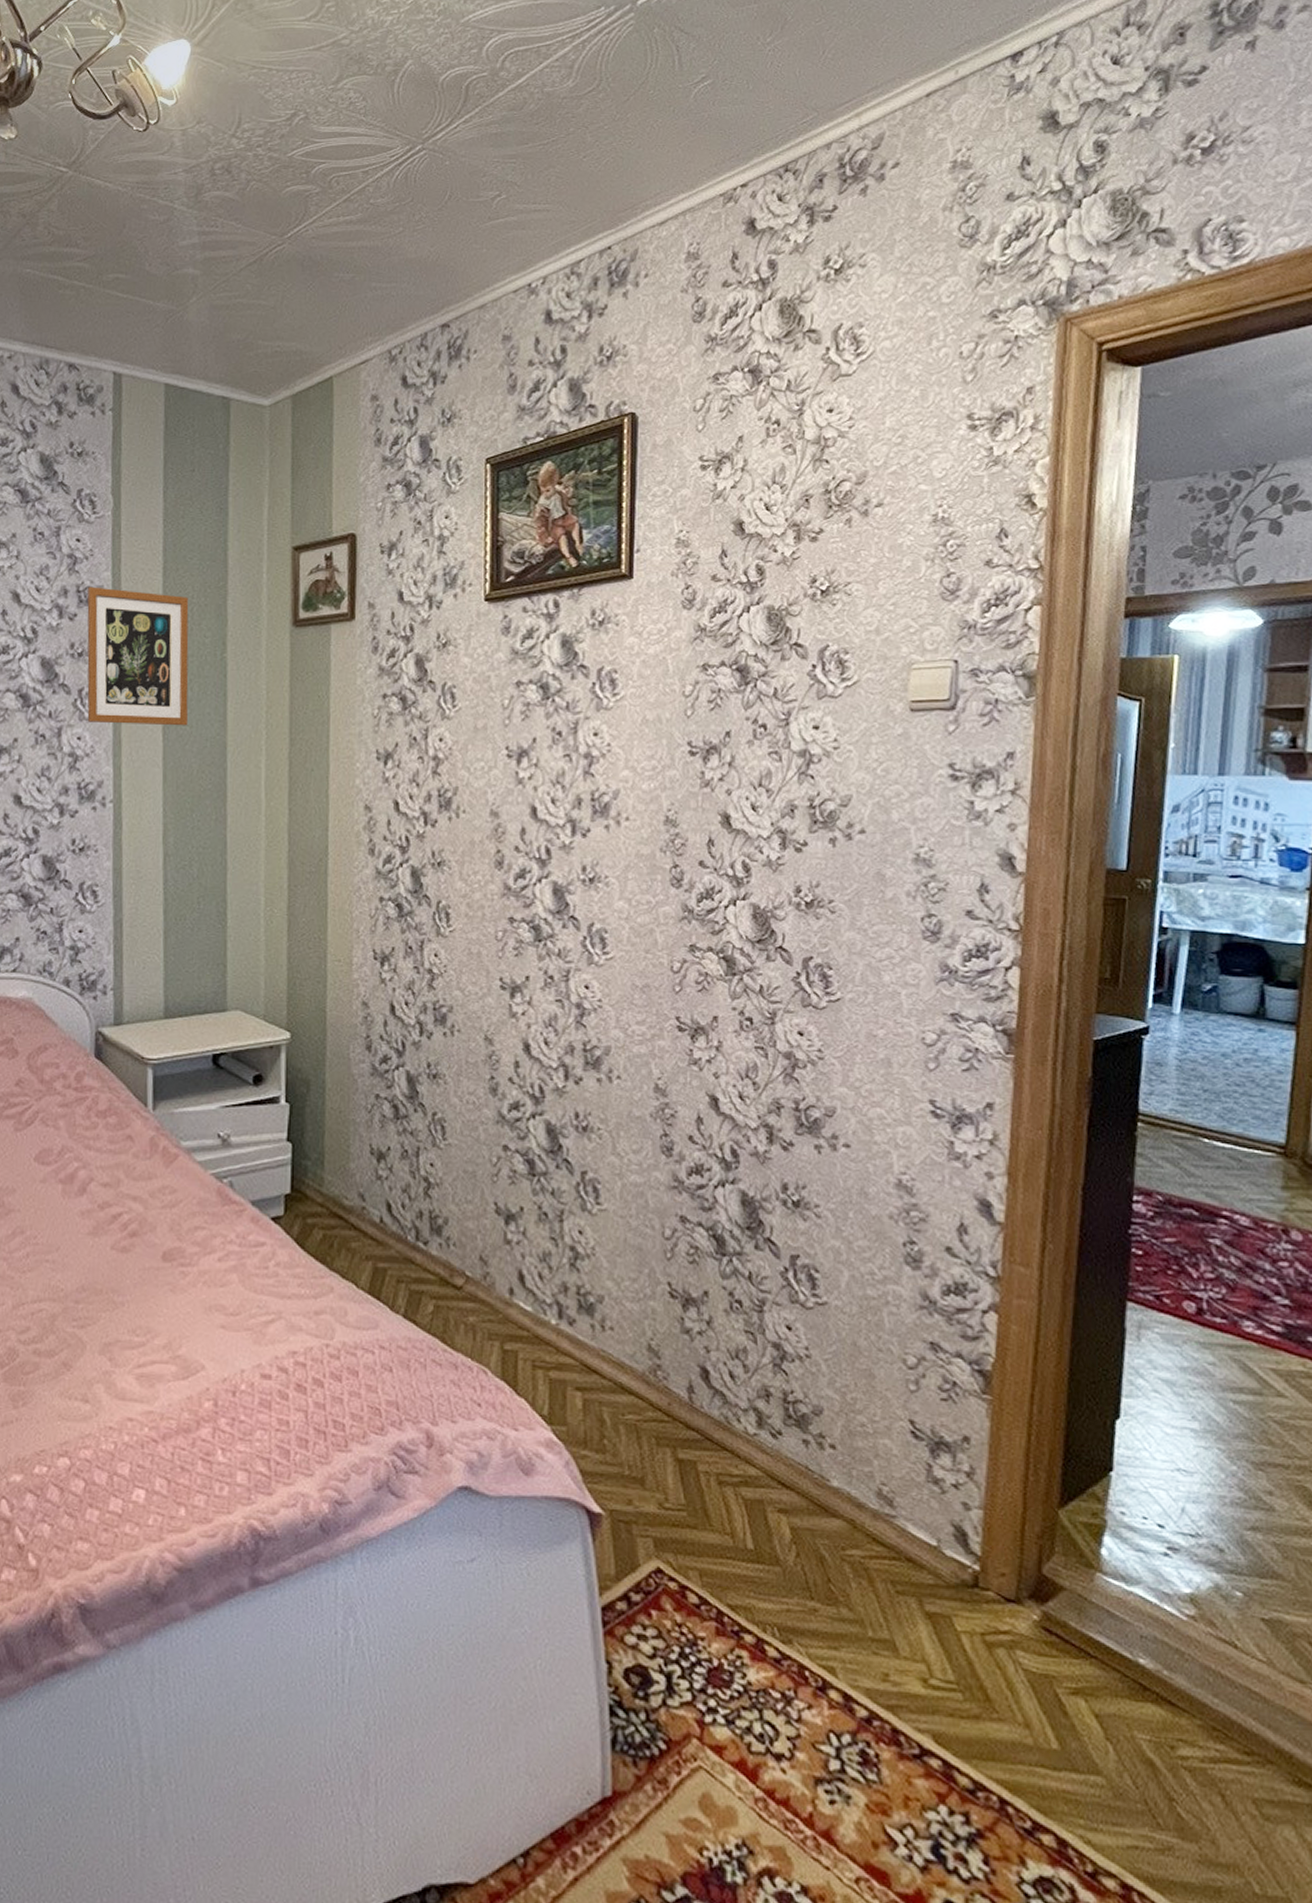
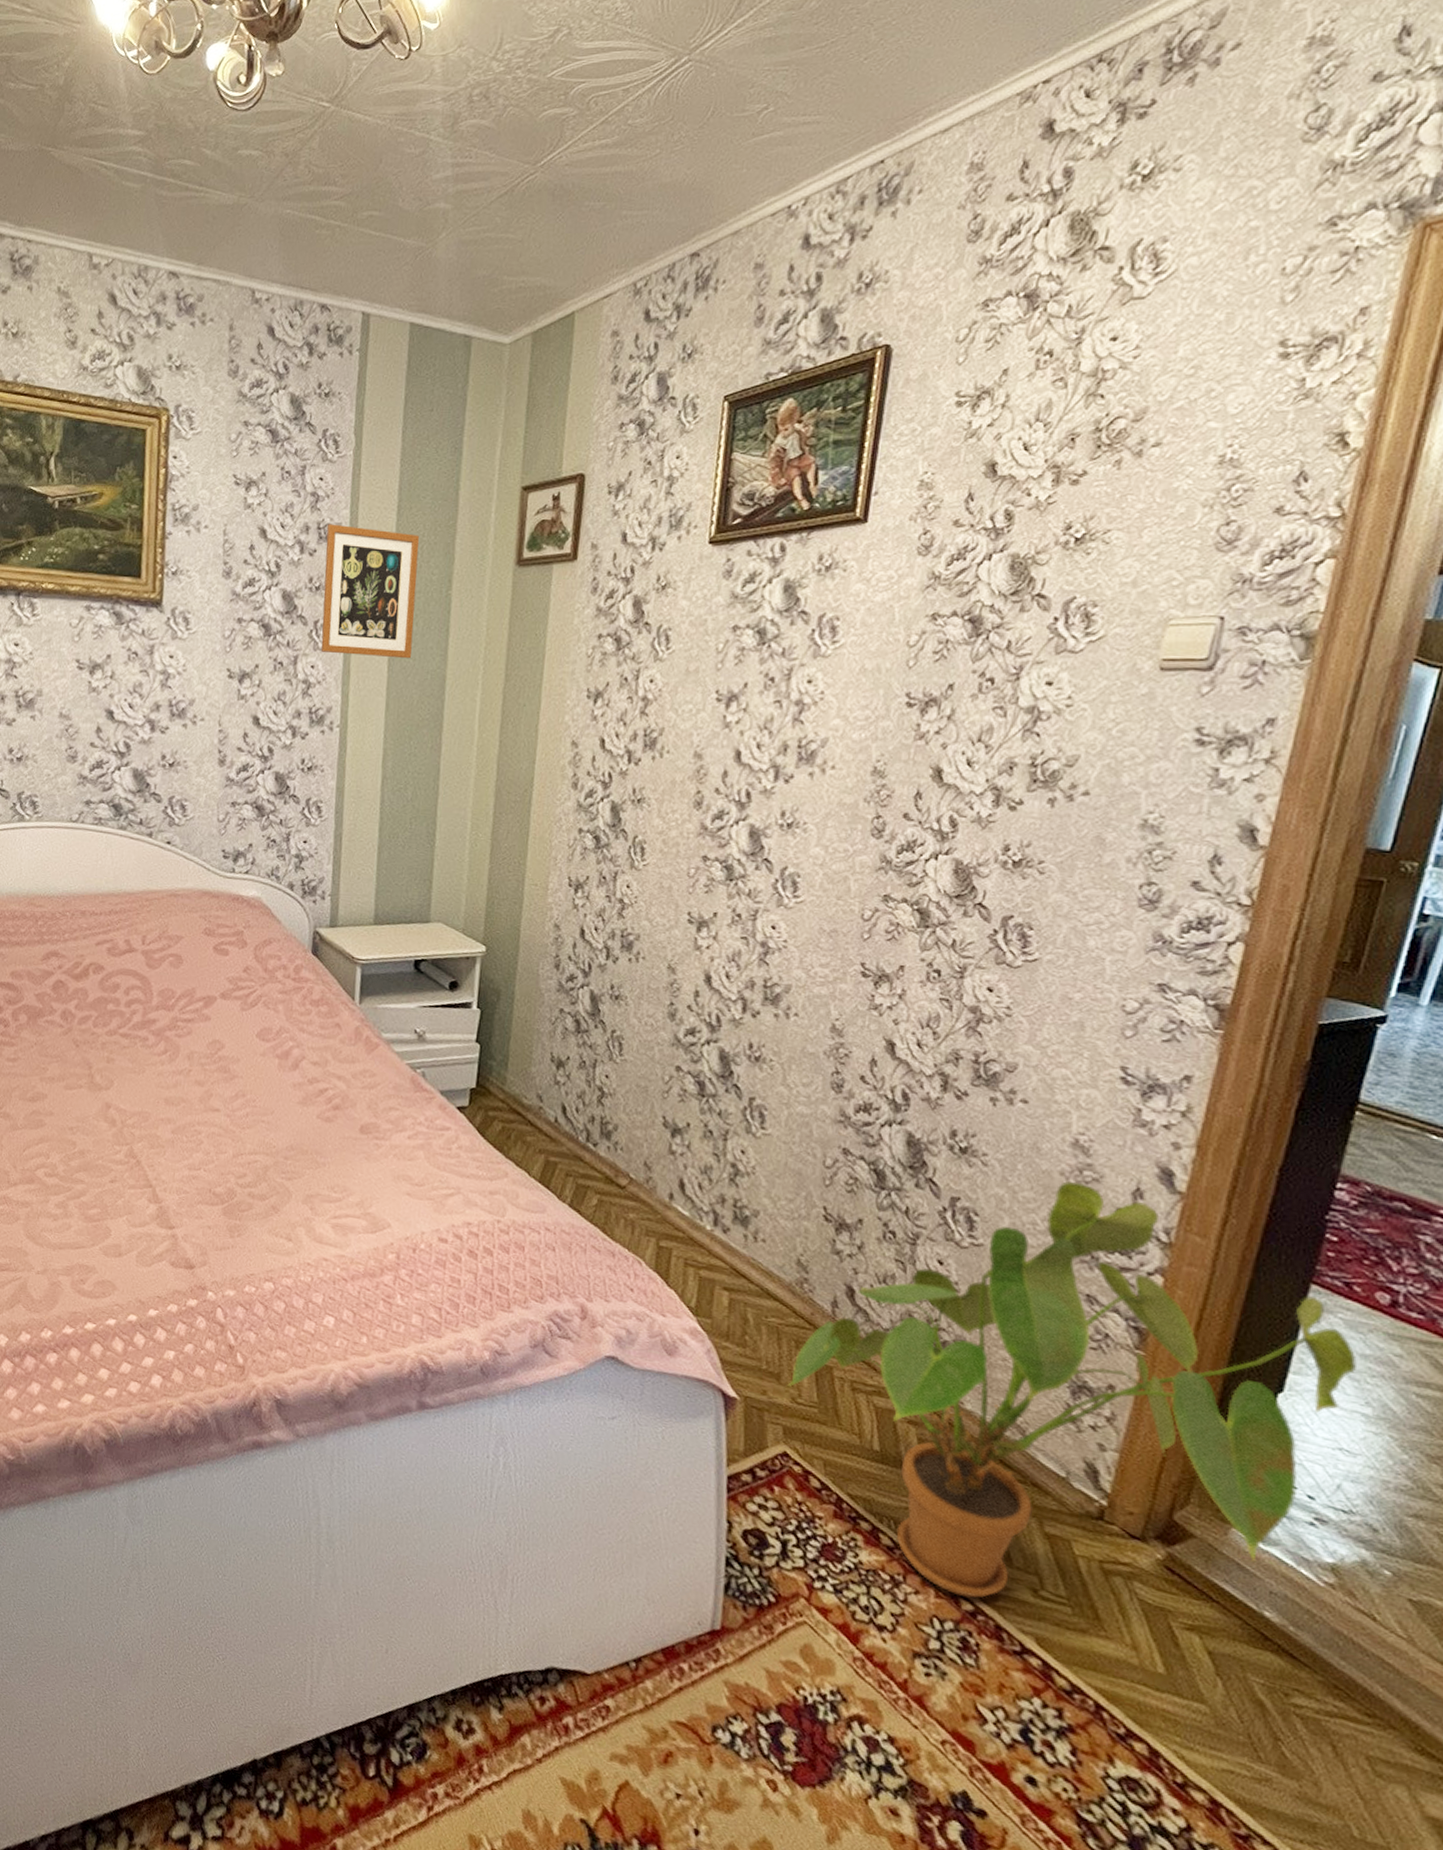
house plant: none [652,1224,1178,1702] -> present [787,1181,1357,1598]

